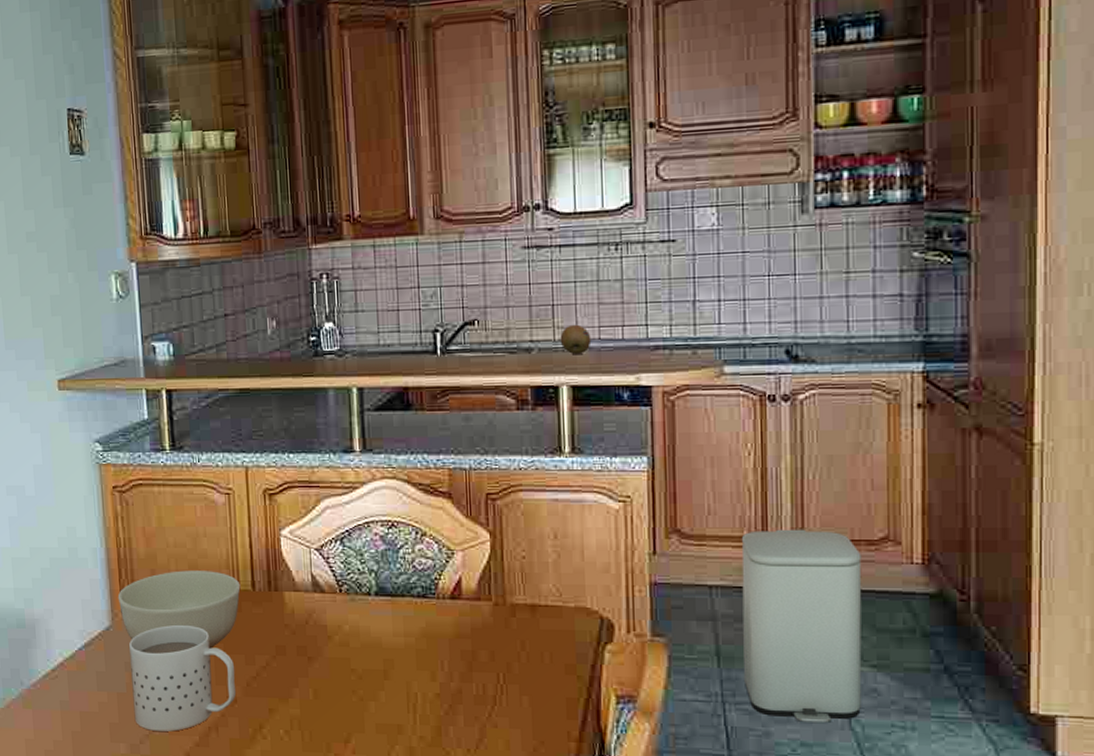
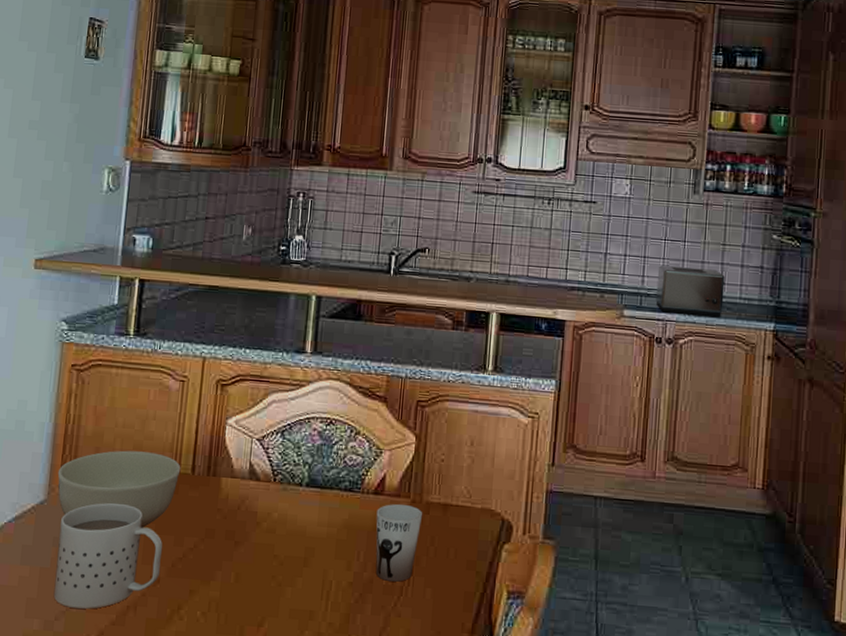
cup: none [456,607,508,691] -> present [375,503,422,582]
fruit: present [559,324,592,355] -> none [495,261,521,288]
pedal bin: present [741,529,862,724] -> none [615,451,717,625]
toaster: none [762,305,854,364] -> present [656,265,726,318]

